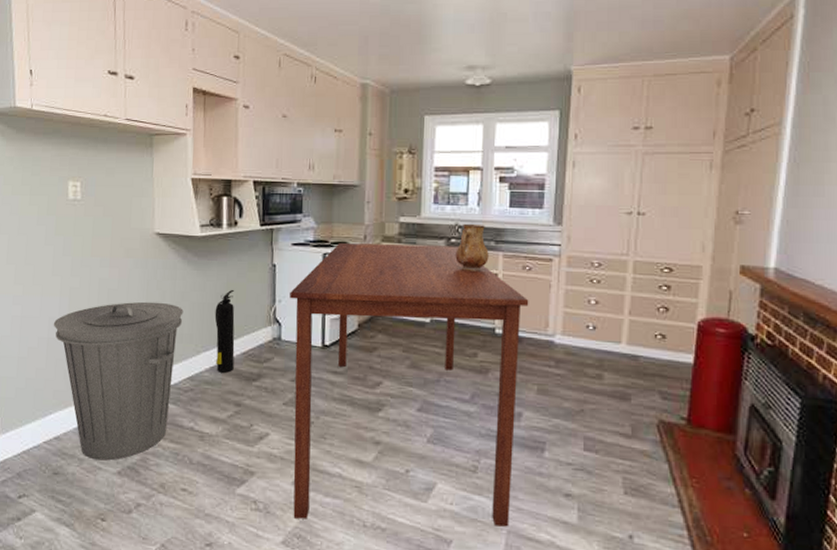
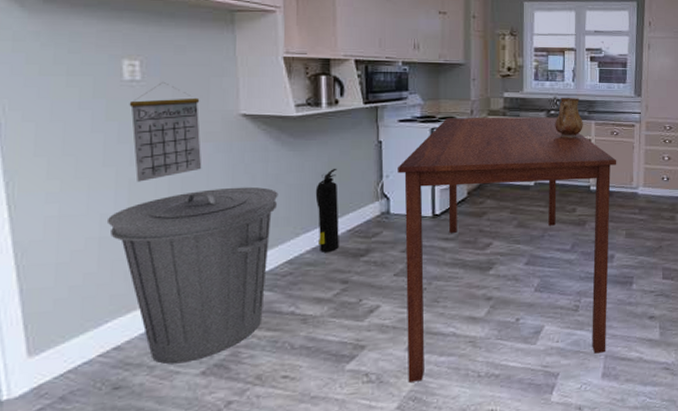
calendar: none [72,202,124,291] -> present [129,82,202,182]

